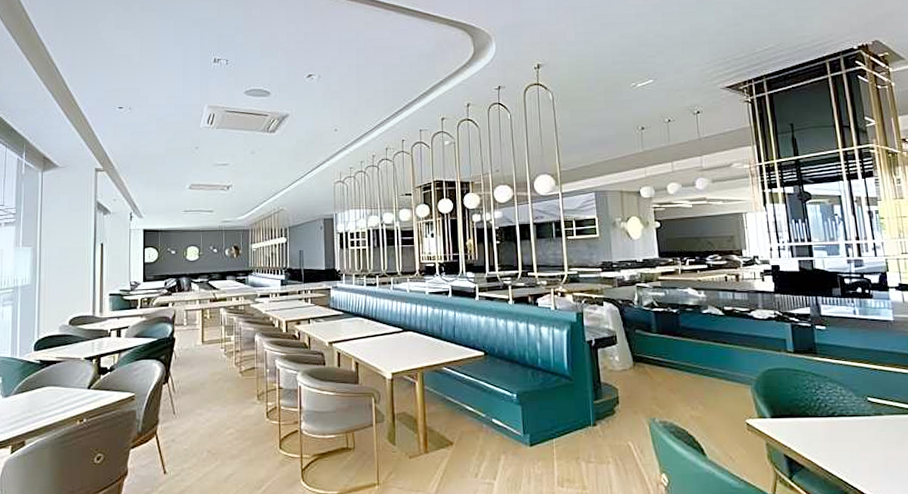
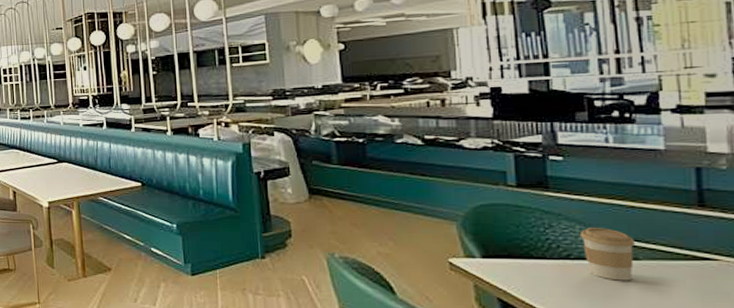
coffee cup: none [840,388,879,434] -> present [579,228,635,281]

